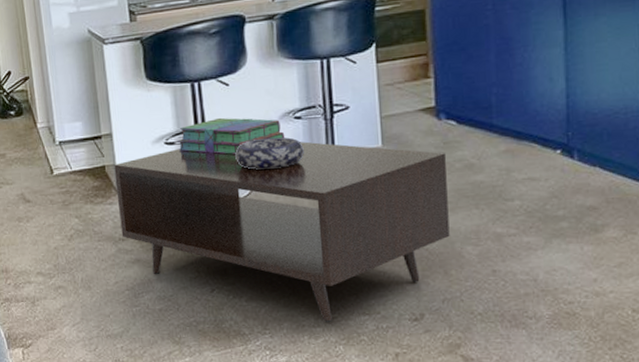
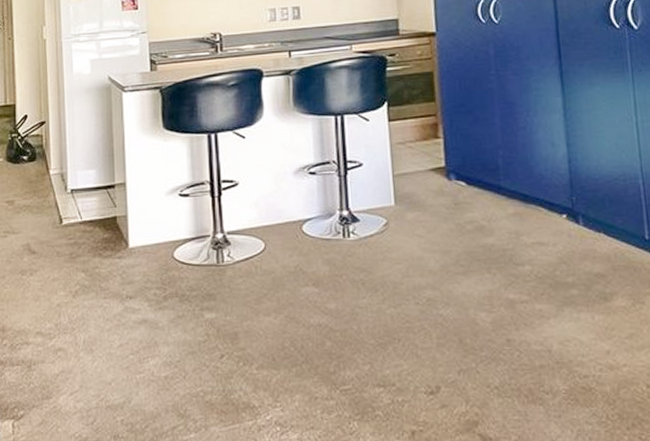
coffee table: present [114,141,450,323] -> none [126,198,463,396]
stack of books: present [178,117,285,155] -> none [192,170,300,209]
decorative bowl: present [235,137,304,170] -> none [249,192,318,226]

